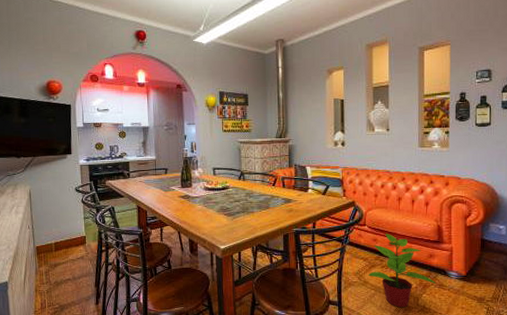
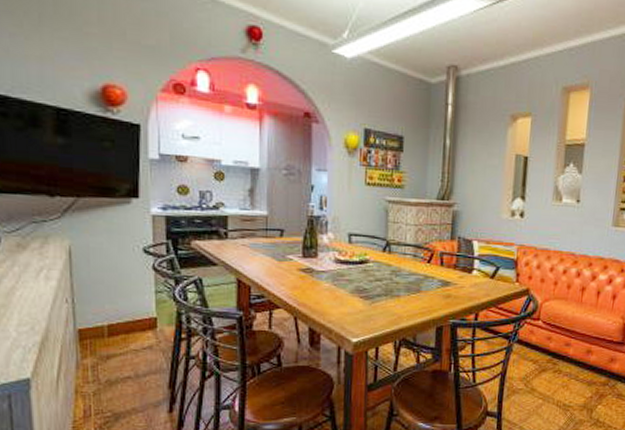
potted plant: present [368,233,436,308] -> none [537,330,614,421]

